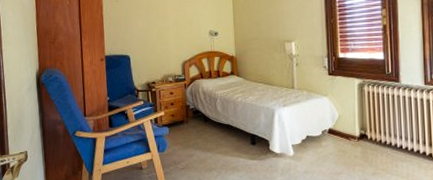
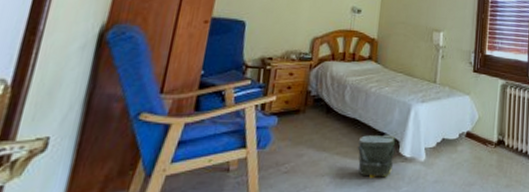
bag: none [234,135,266,171] -> present [357,134,396,178]

